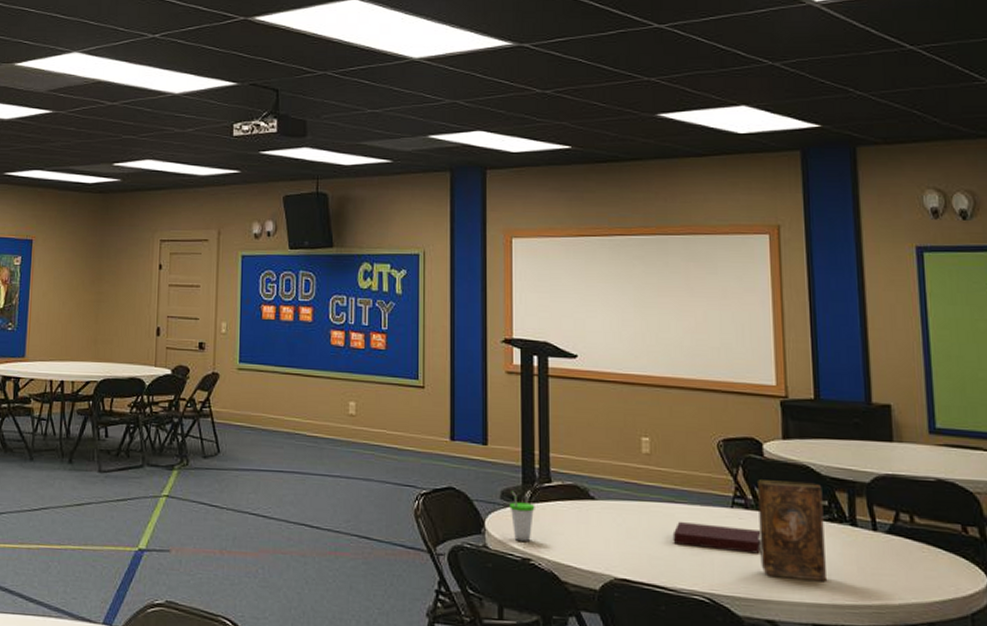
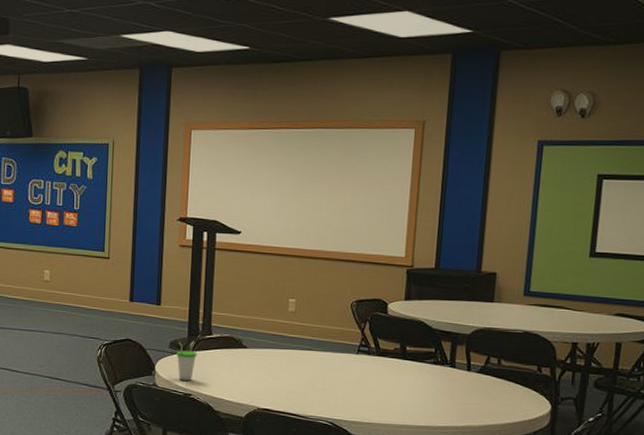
notebook: present [672,521,762,554] -> none [307,364,379,389]
book: present [758,480,828,582] -> none [375,332,432,410]

